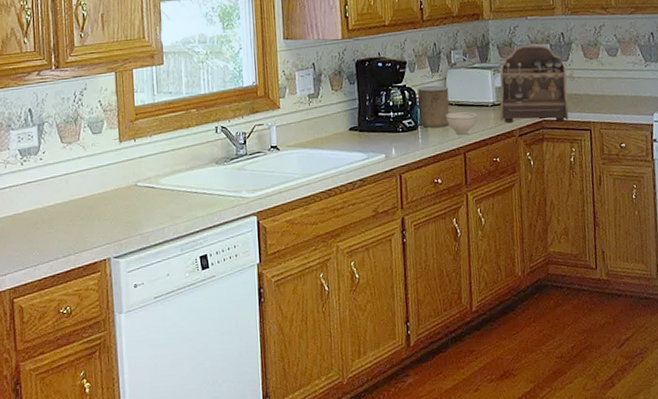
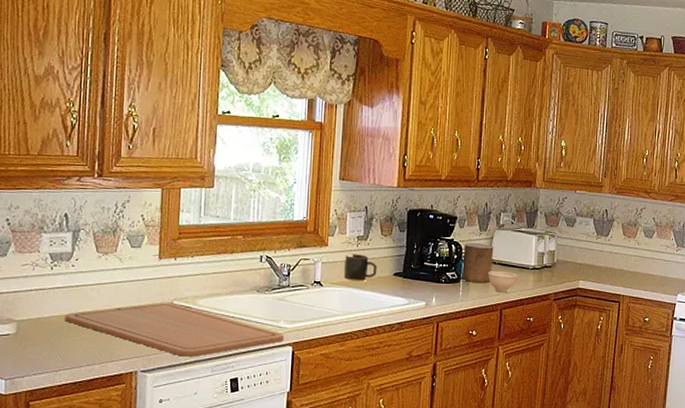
chopping board: none [38,185,248,238] -> present [65,303,285,357]
mug: none [297,112,332,142] -> present [343,253,377,282]
spice rack: present [500,44,575,123] -> none [539,216,612,292]

